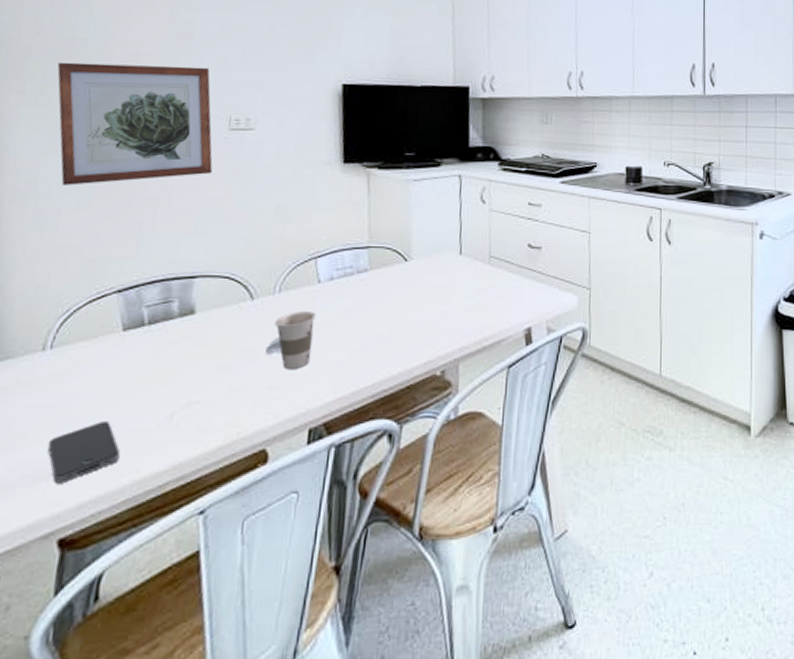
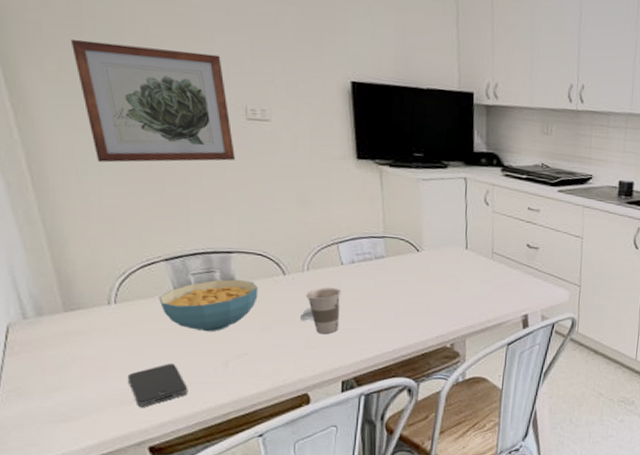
cereal bowl: none [103,308,220,377] -> present [159,279,258,332]

